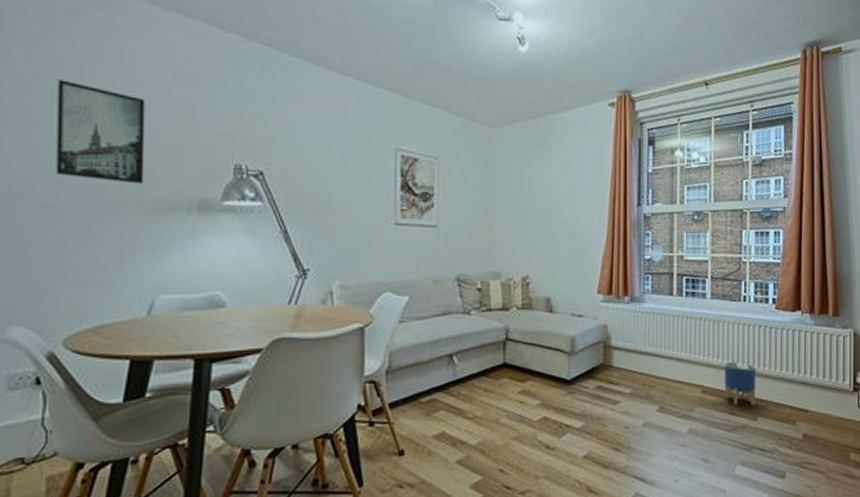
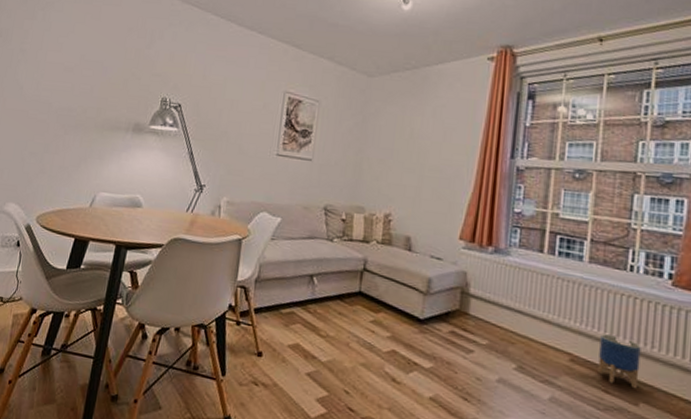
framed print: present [56,79,145,184] -> none [49,32,109,109]

